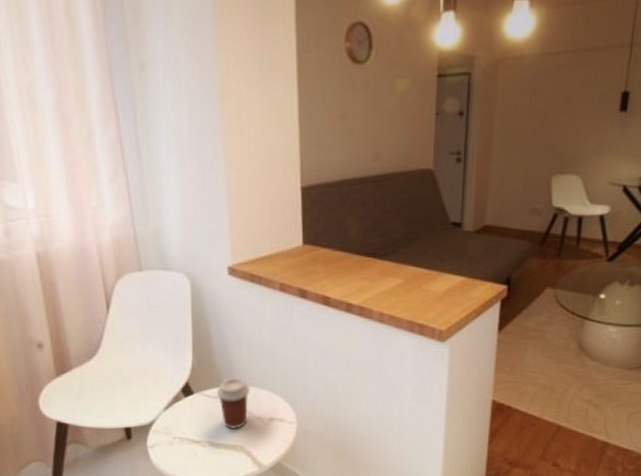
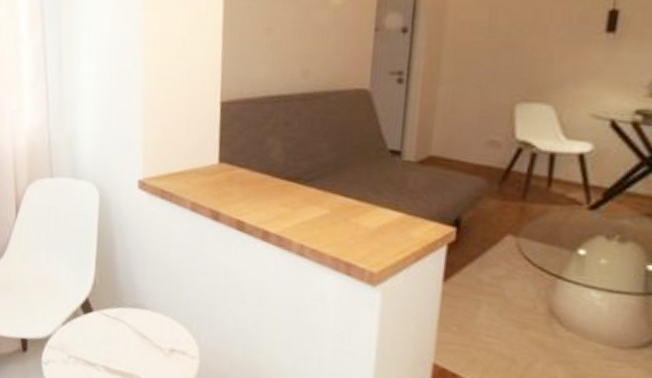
coffee cup: present [216,377,250,429] -> none [116,299,152,356]

